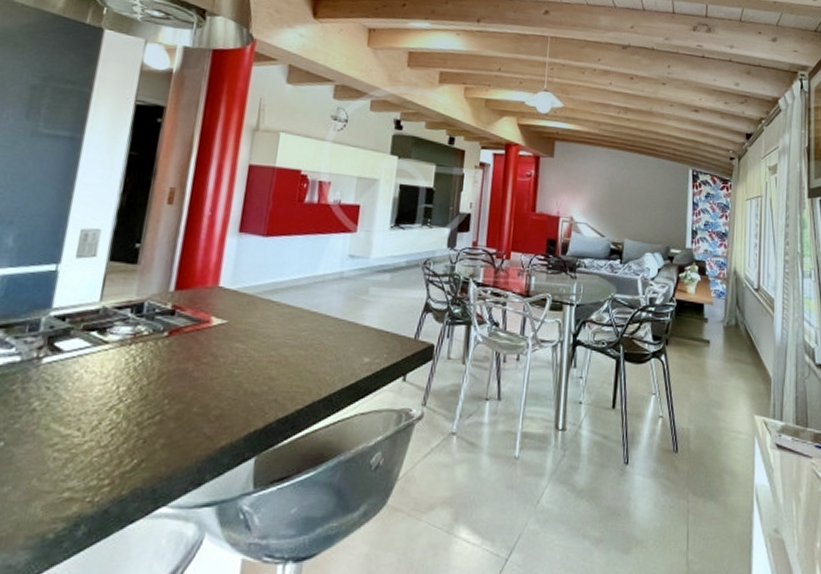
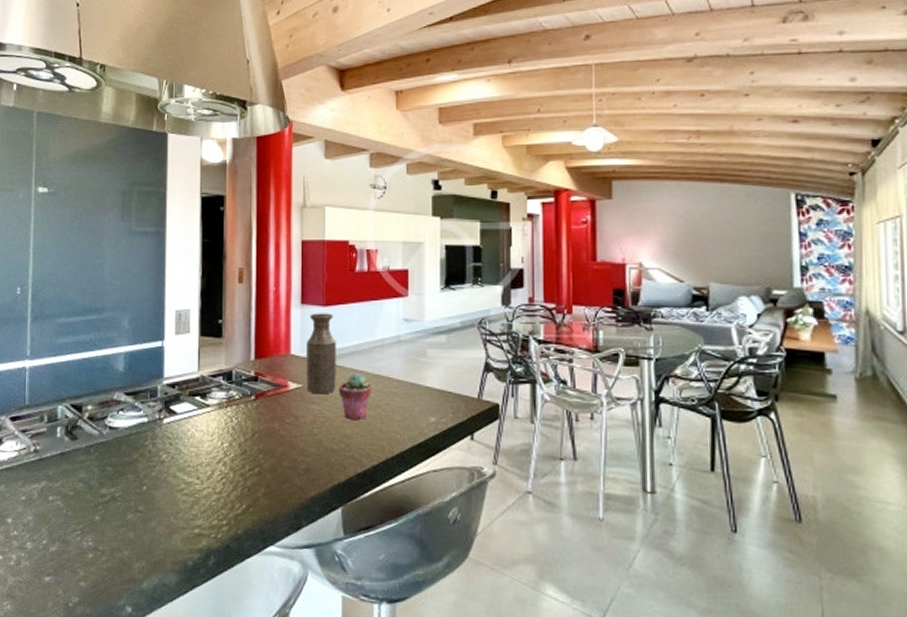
bottle: none [232,243,274,332] -> present [305,313,336,395]
potted succulent: none [268,308,307,361] -> present [339,372,372,421]

